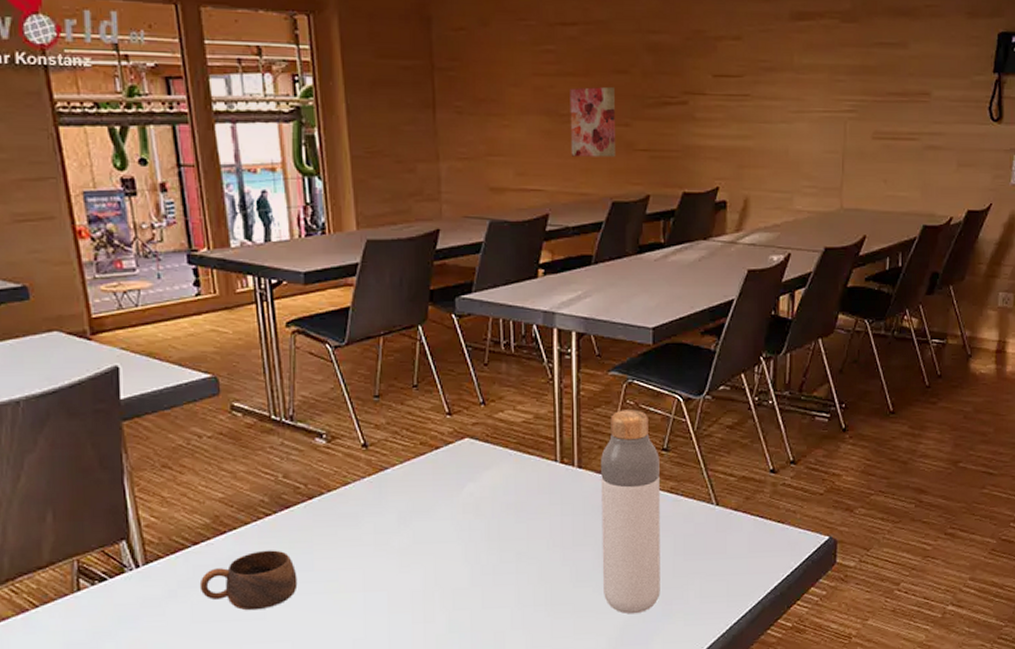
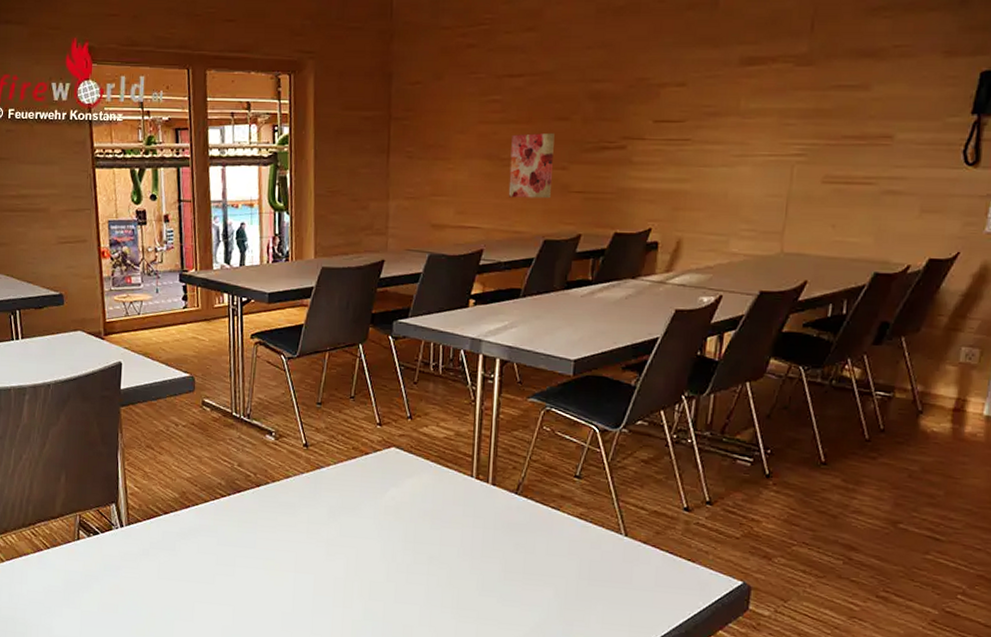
cup: present [199,550,298,611] -> none [166,525,242,576]
bottle: present [601,409,660,614] -> none [507,435,572,629]

